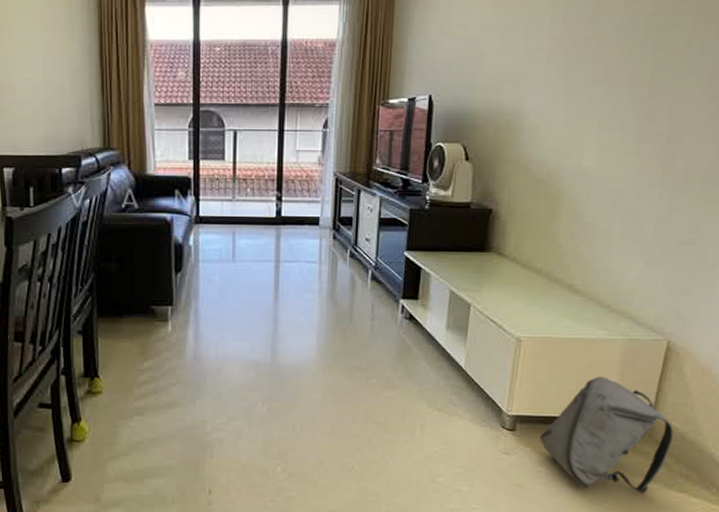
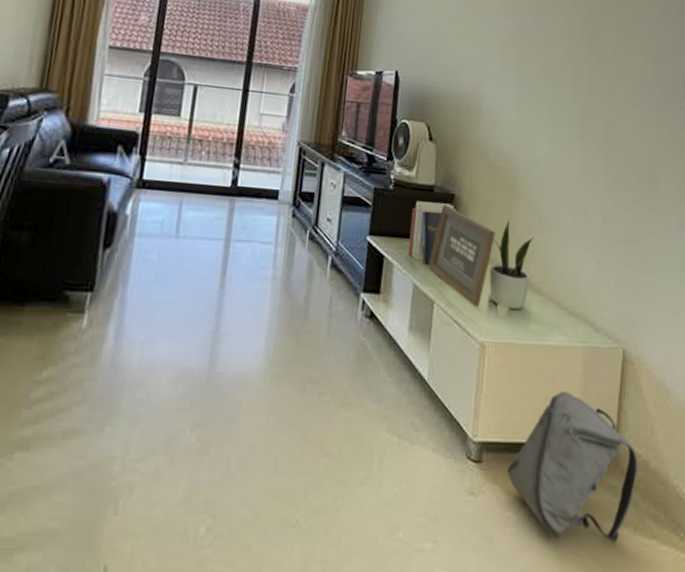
books: none [445,218,493,275] -> present [408,201,455,266]
picture frame: none [465,220,535,309] -> present [428,205,495,308]
potted plant: none [527,228,576,310] -> present [489,218,535,310]

